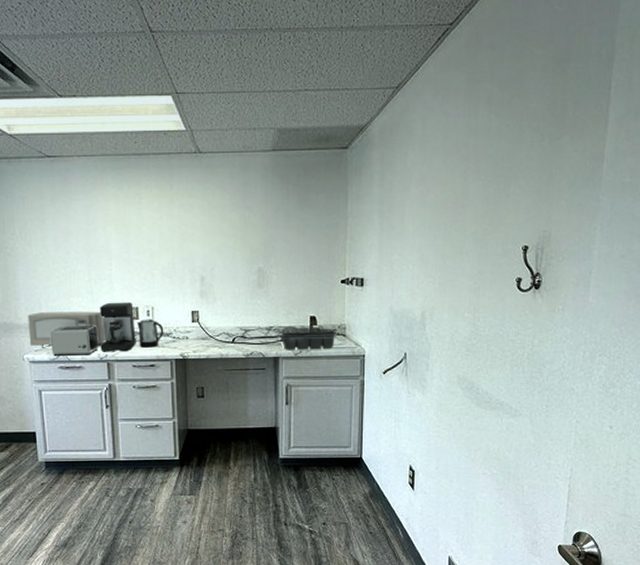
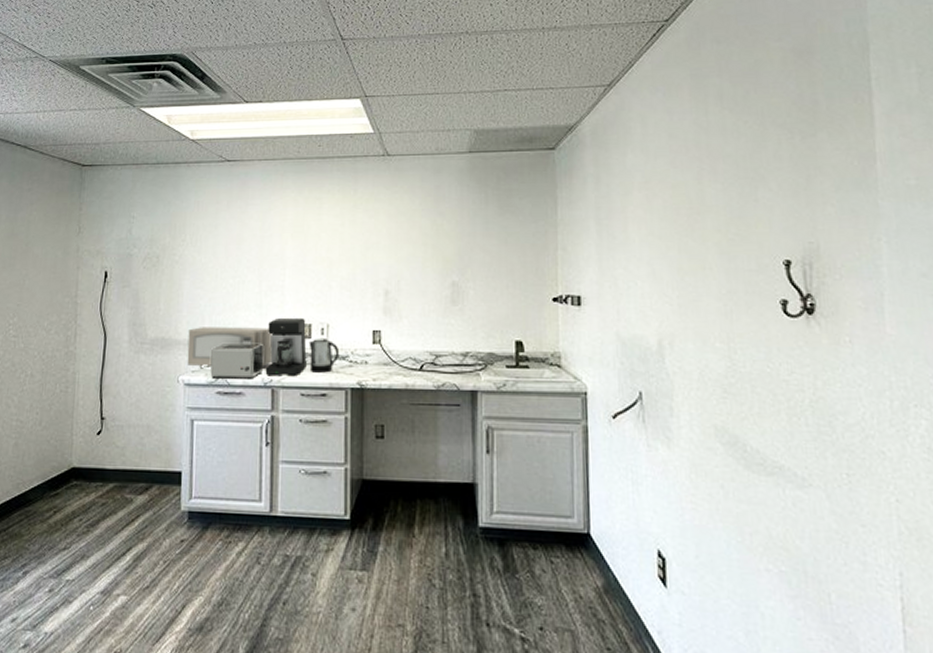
dish rack: present [280,326,336,350] -> none [478,352,549,384]

